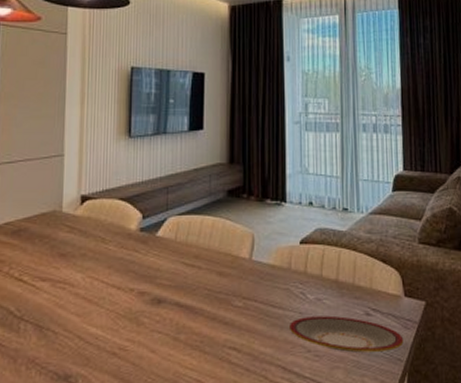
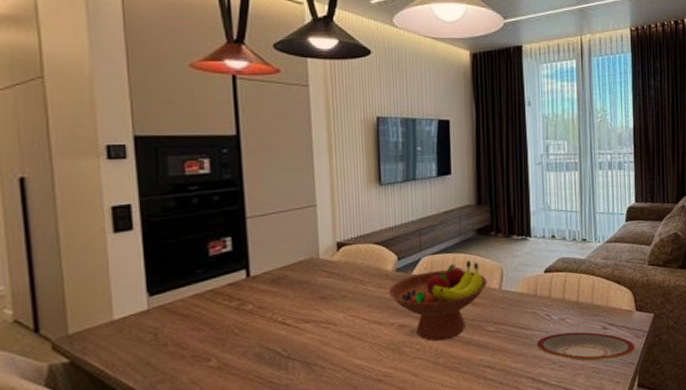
fruit bowl: none [131,224,237,314] -> present [389,260,488,342]

